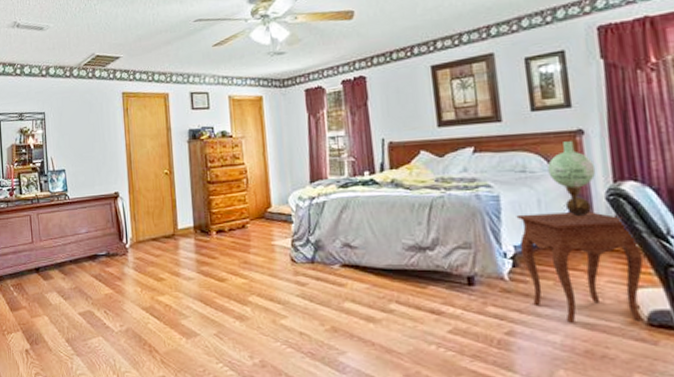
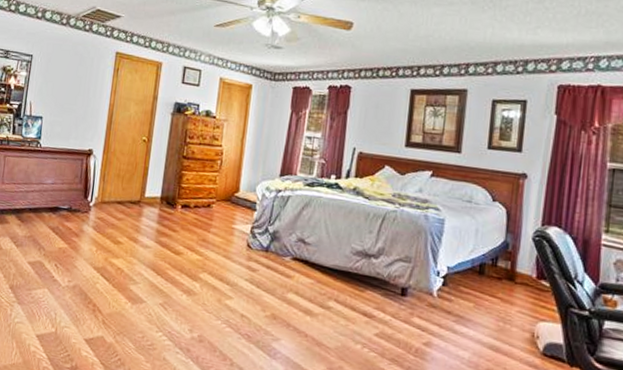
side table: present [516,212,644,323] -> none [452,239,552,351]
wall lamp: present [547,141,596,217] -> none [490,182,530,251]

